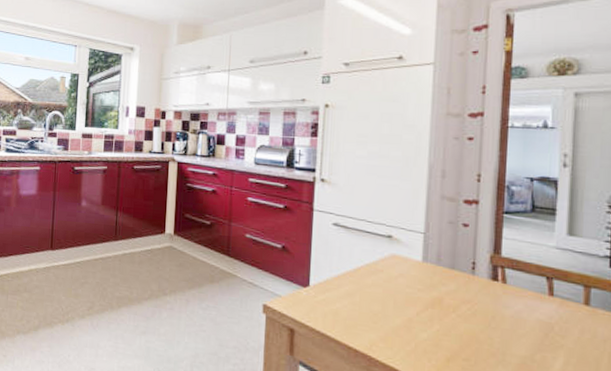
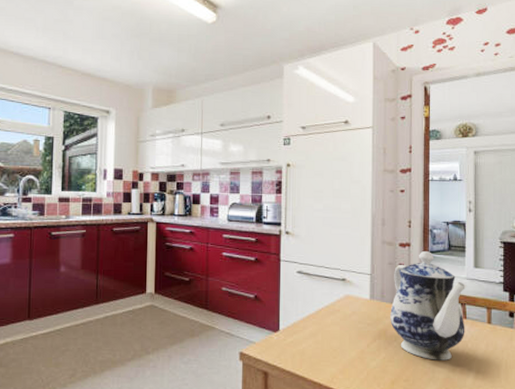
teapot: none [447,211,556,343] -> present [390,251,467,360]

